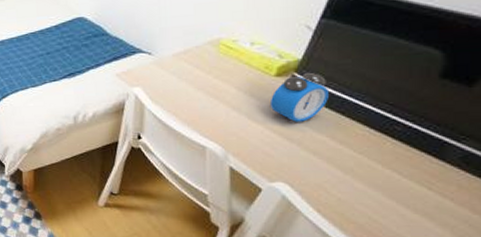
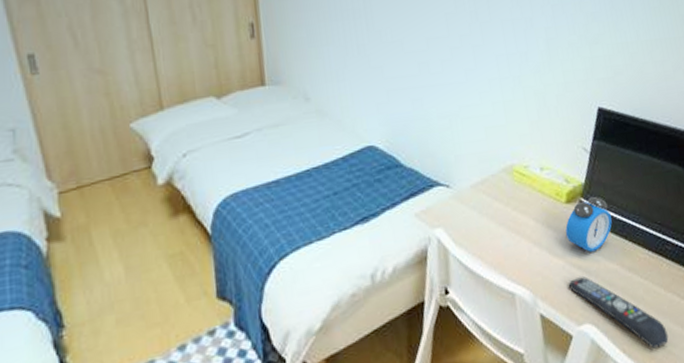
remote control: none [264,142,377,215] -> present [568,276,669,349]

